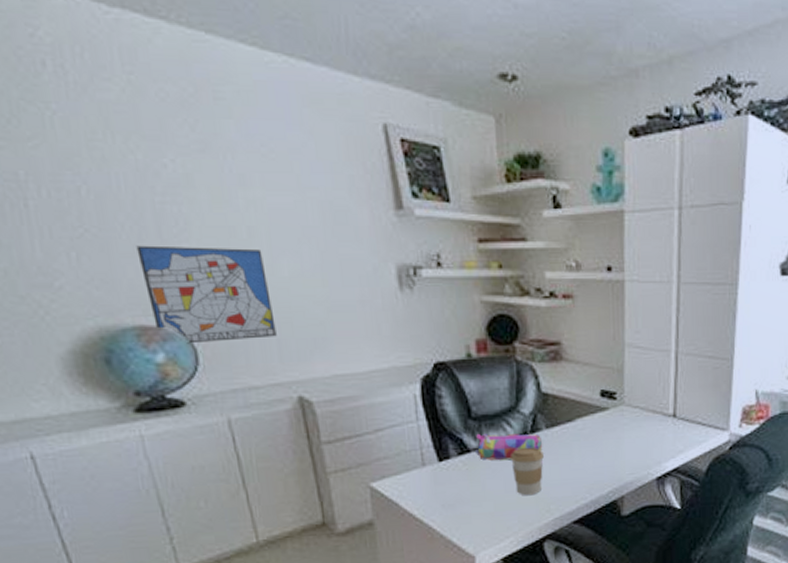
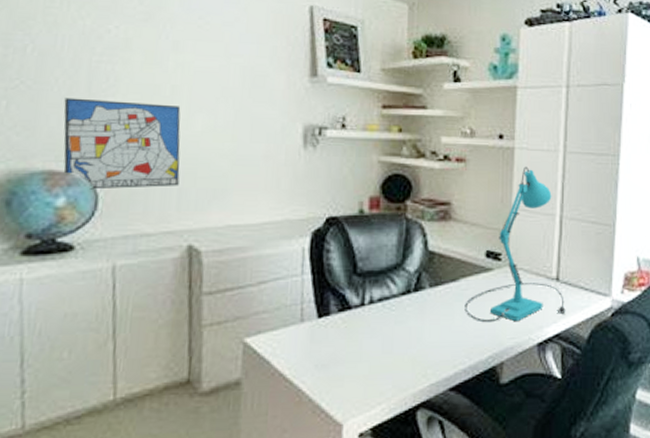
pencil case: present [476,433,543,461] -> none [357,289,425,320]
coffee cup: present [511,447,544,496] -> none [392,306,425,358]
desk lamp: none [582,300,684,459] -> present [464,166,566,321]

